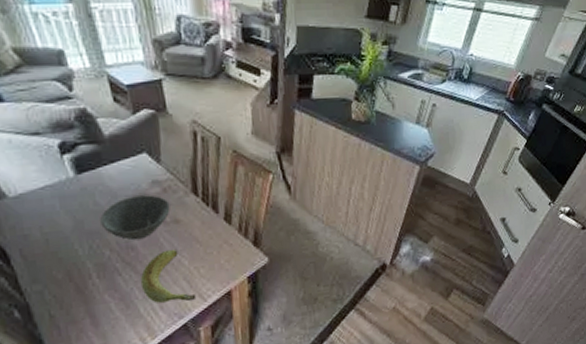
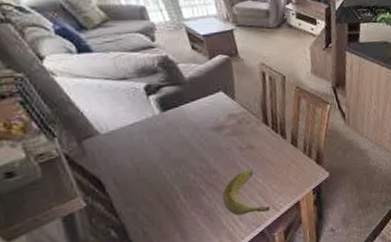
bowl: present [100,195,171,241] -> none [184,126,245,165]

